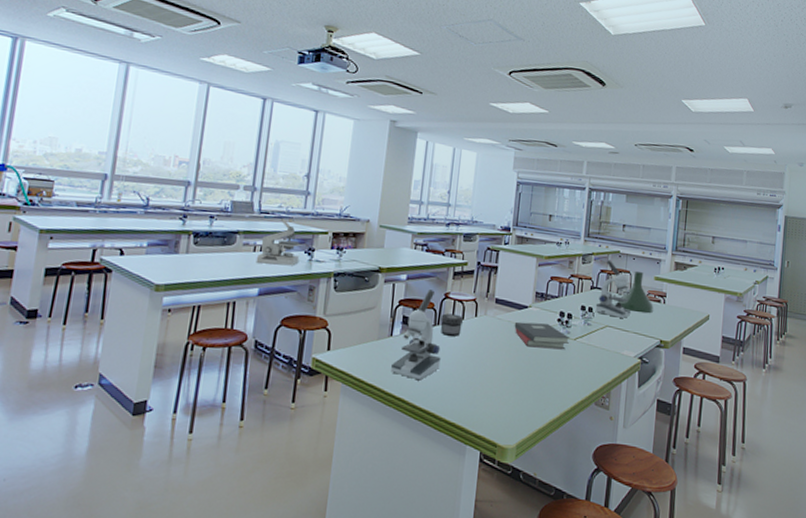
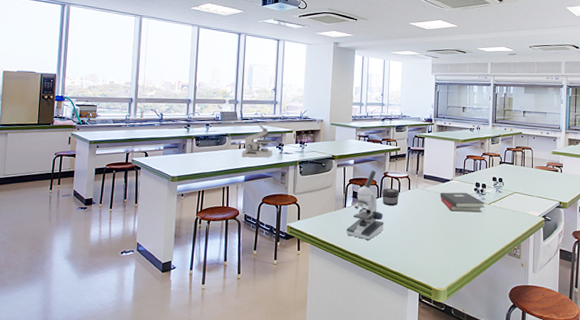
microscope: present [595,260,632,319] -> none [504,140,534,186]
flask: present [617,270,653,313] -> none [522,147,552,181]

